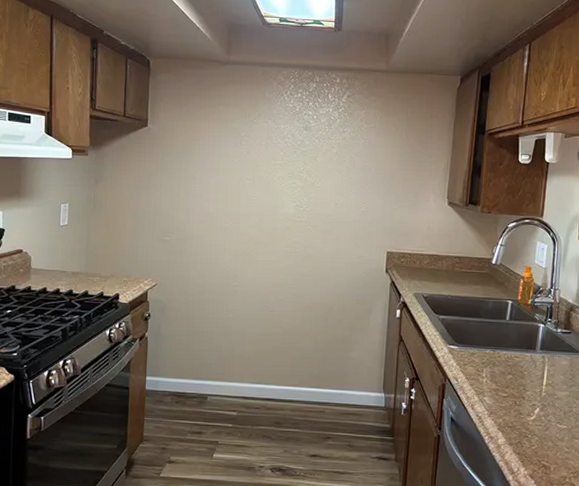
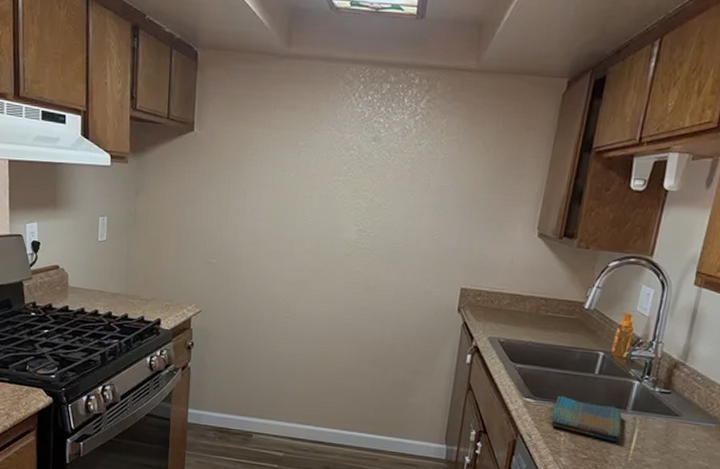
dish towel: none [474,341,534,379] -> present [551,395,622,442]

